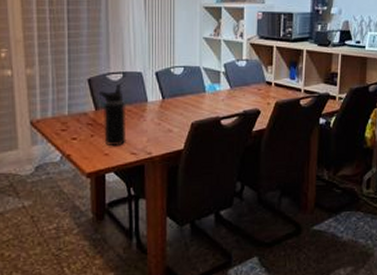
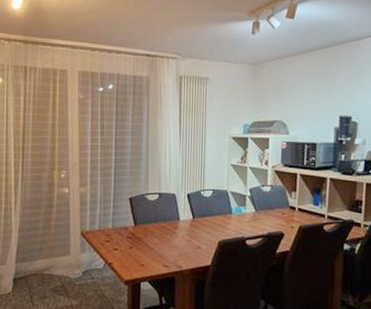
water bottle: present [98,84,127,145] -> none [137,203,160,258]

